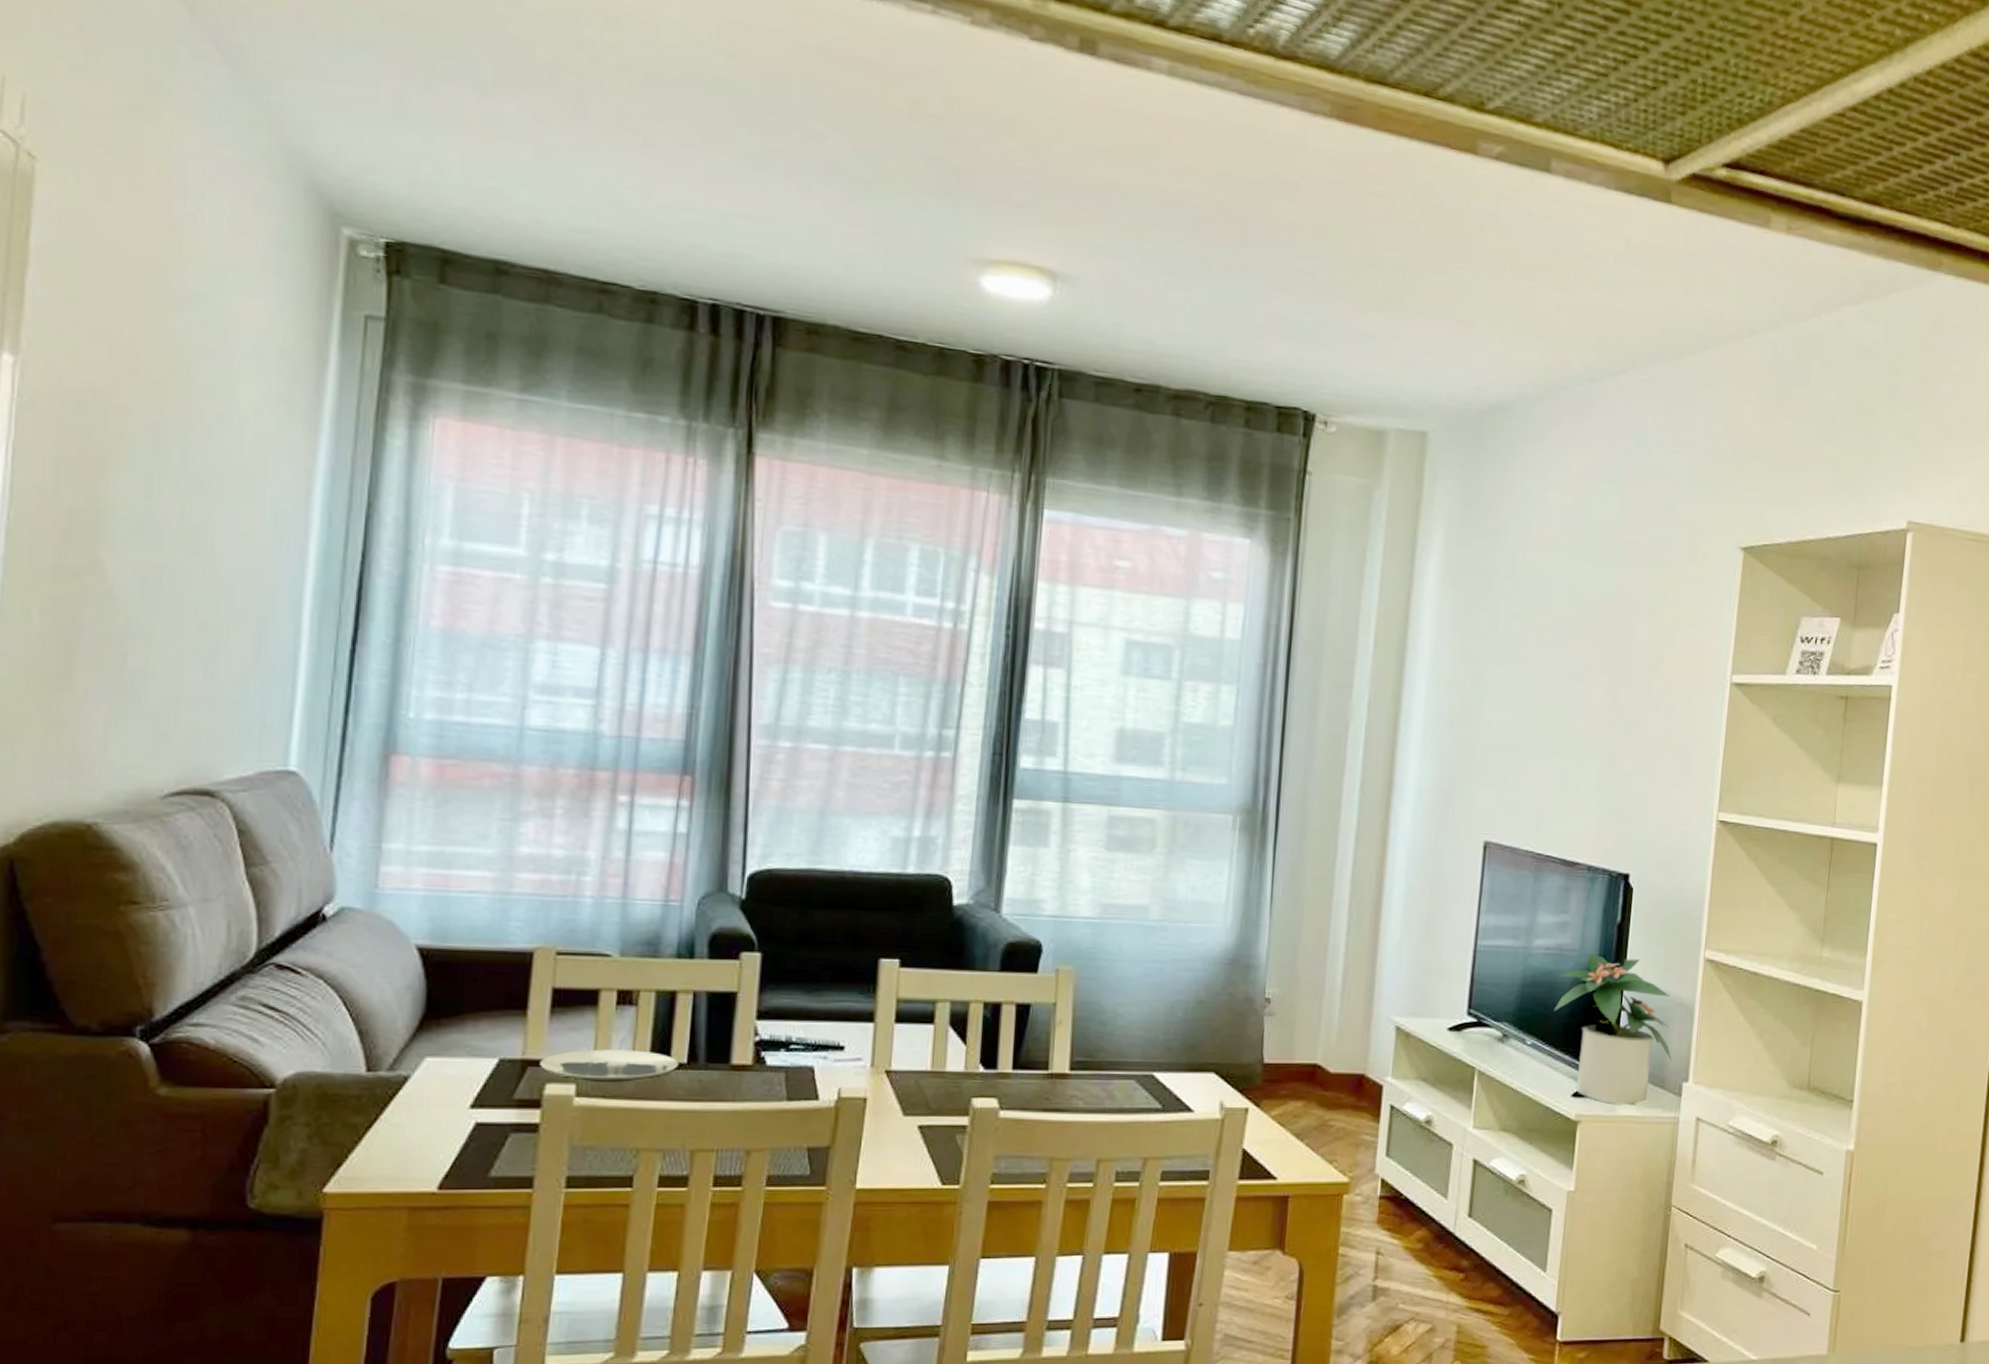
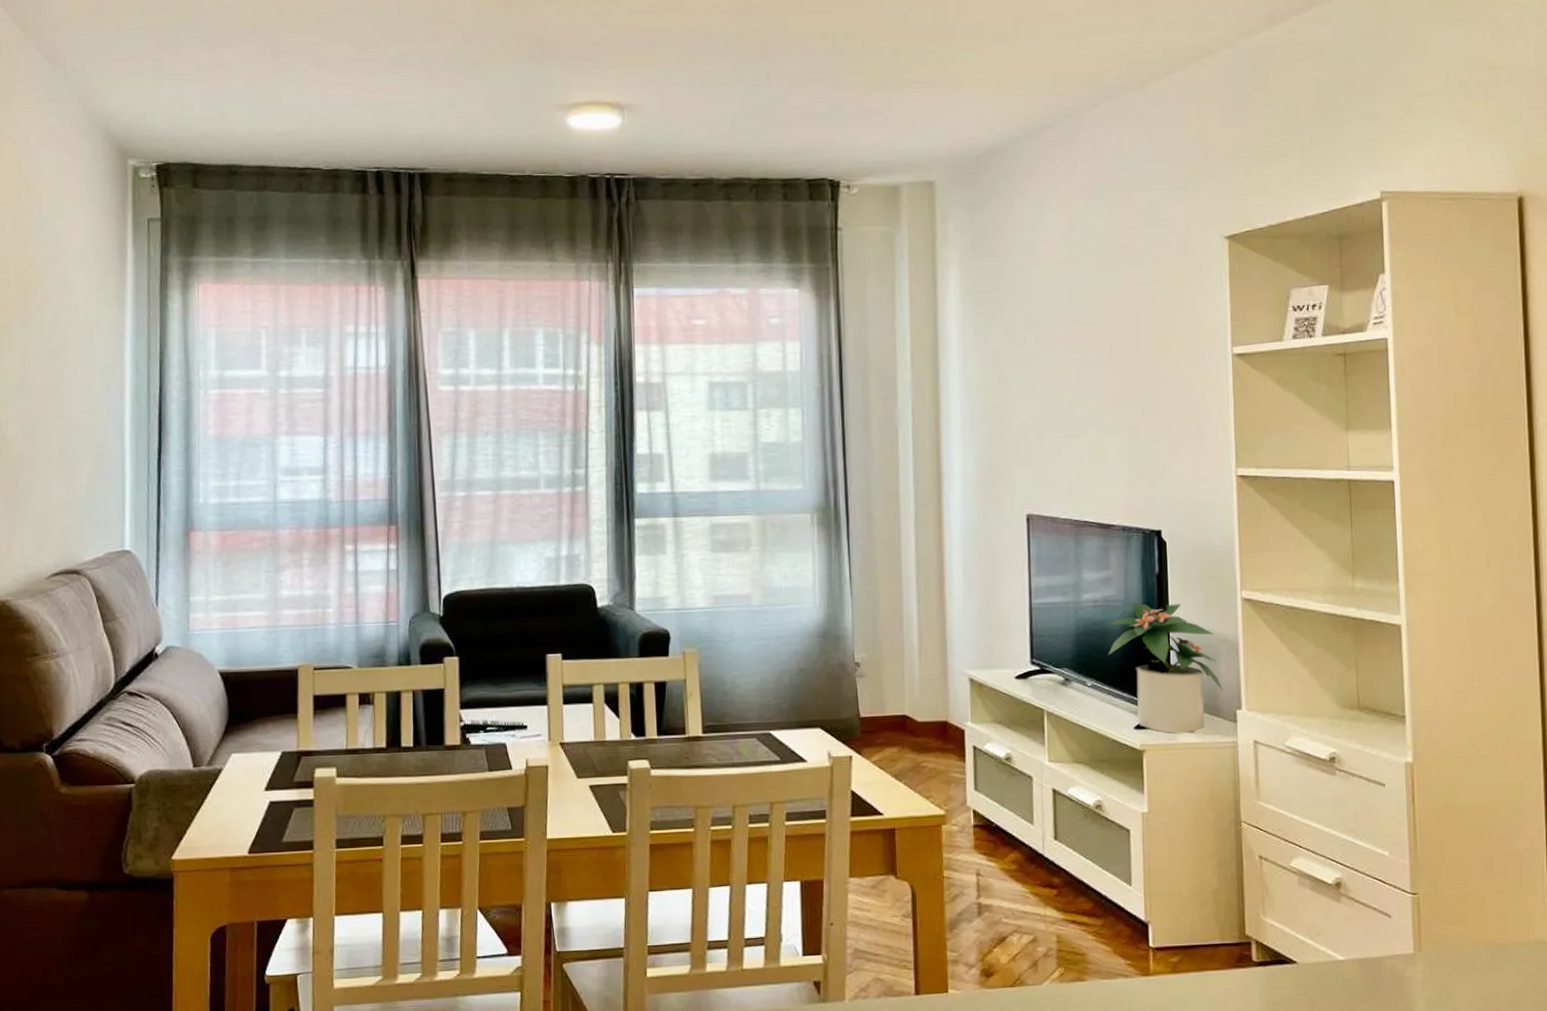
plate: present [540,1049,679,1083] -> none [310,739,407,766]

